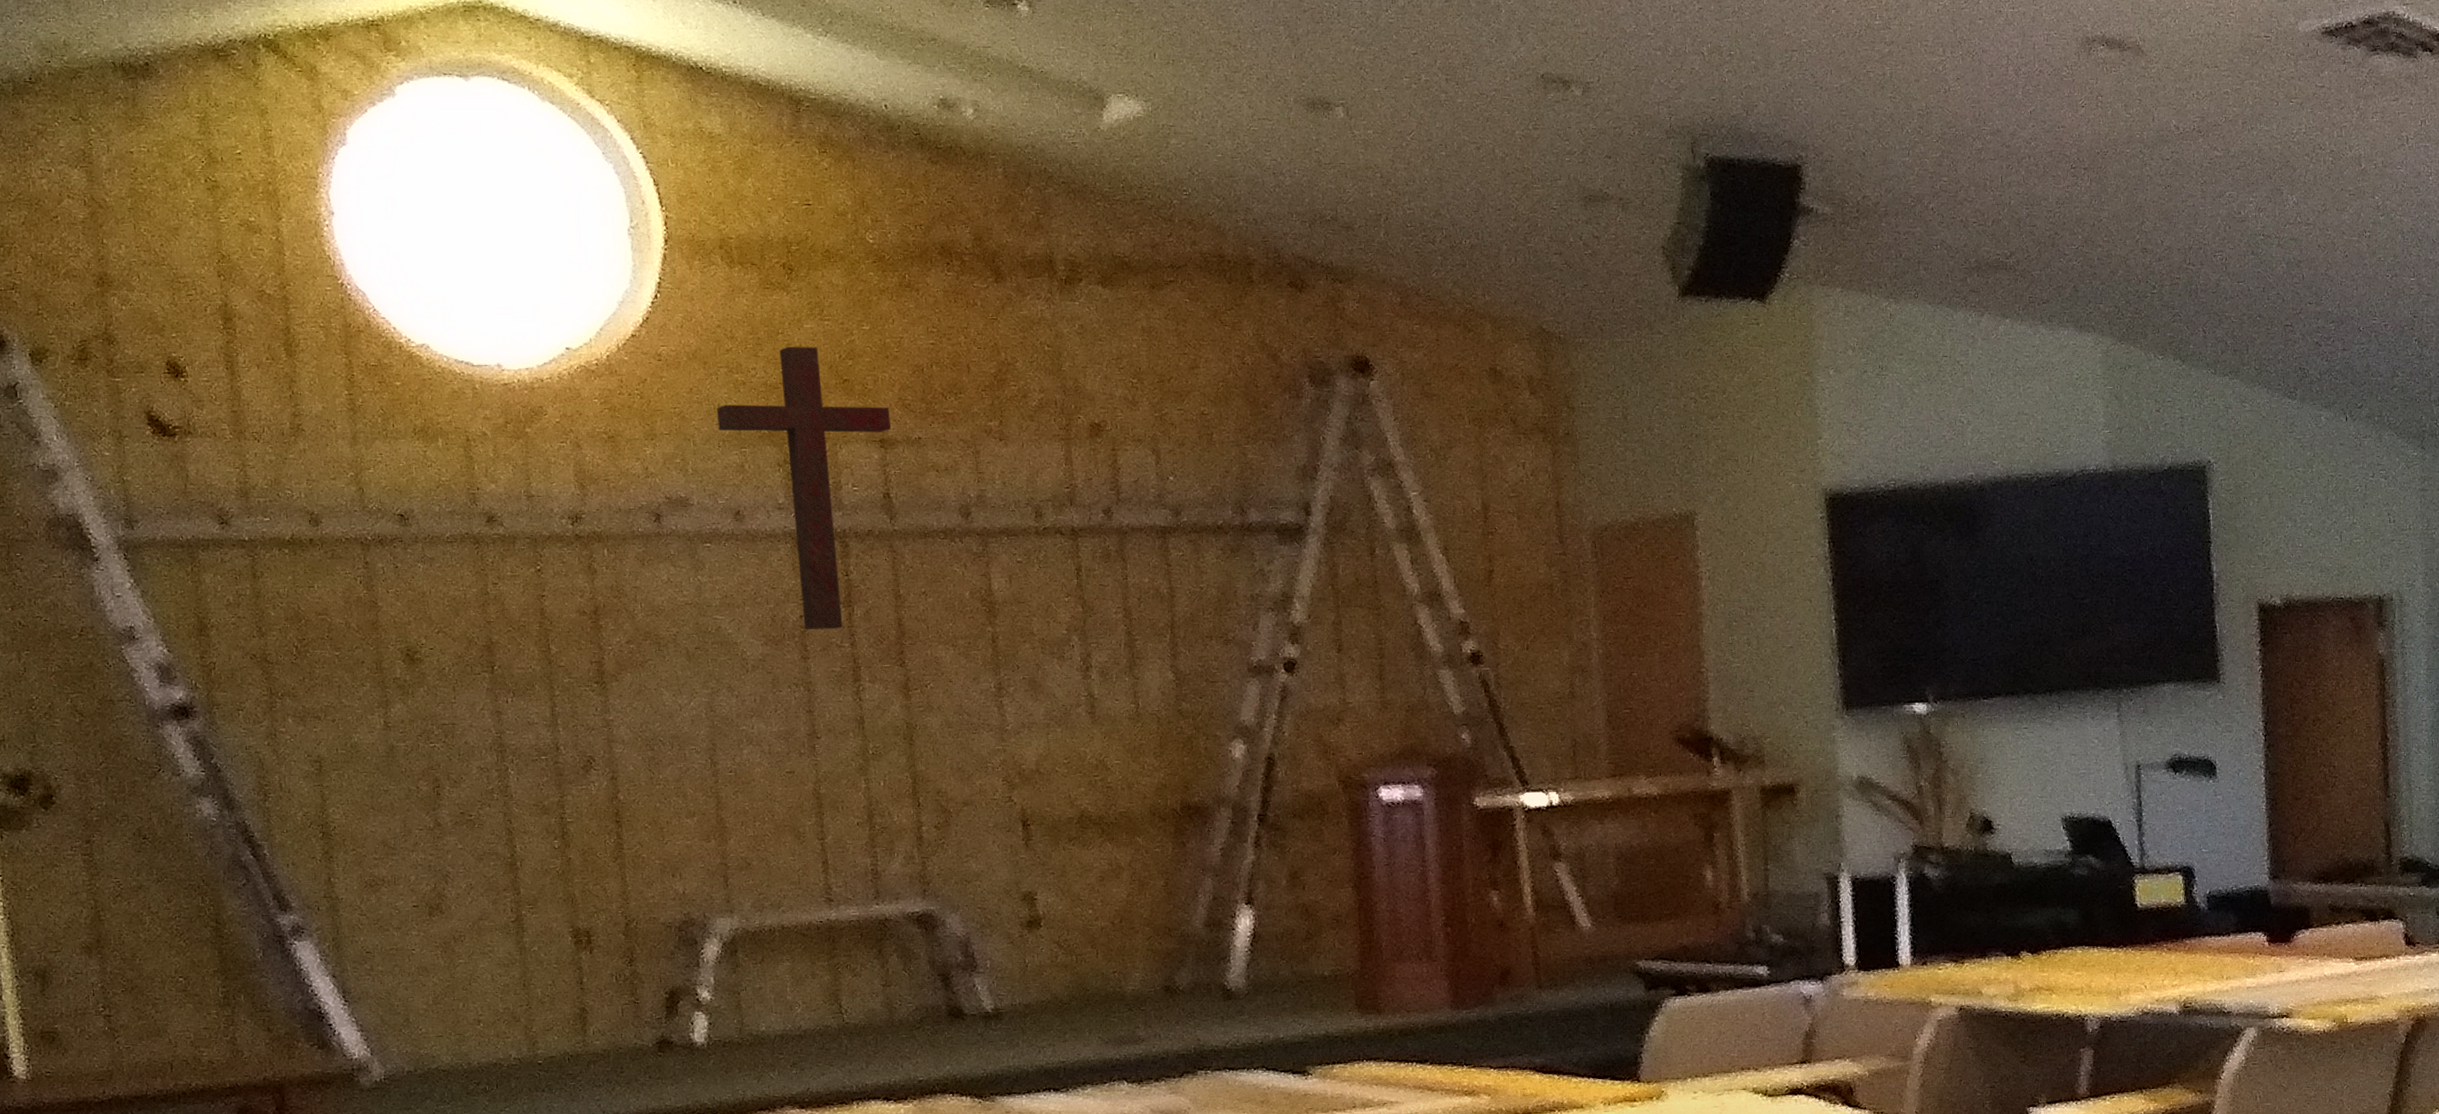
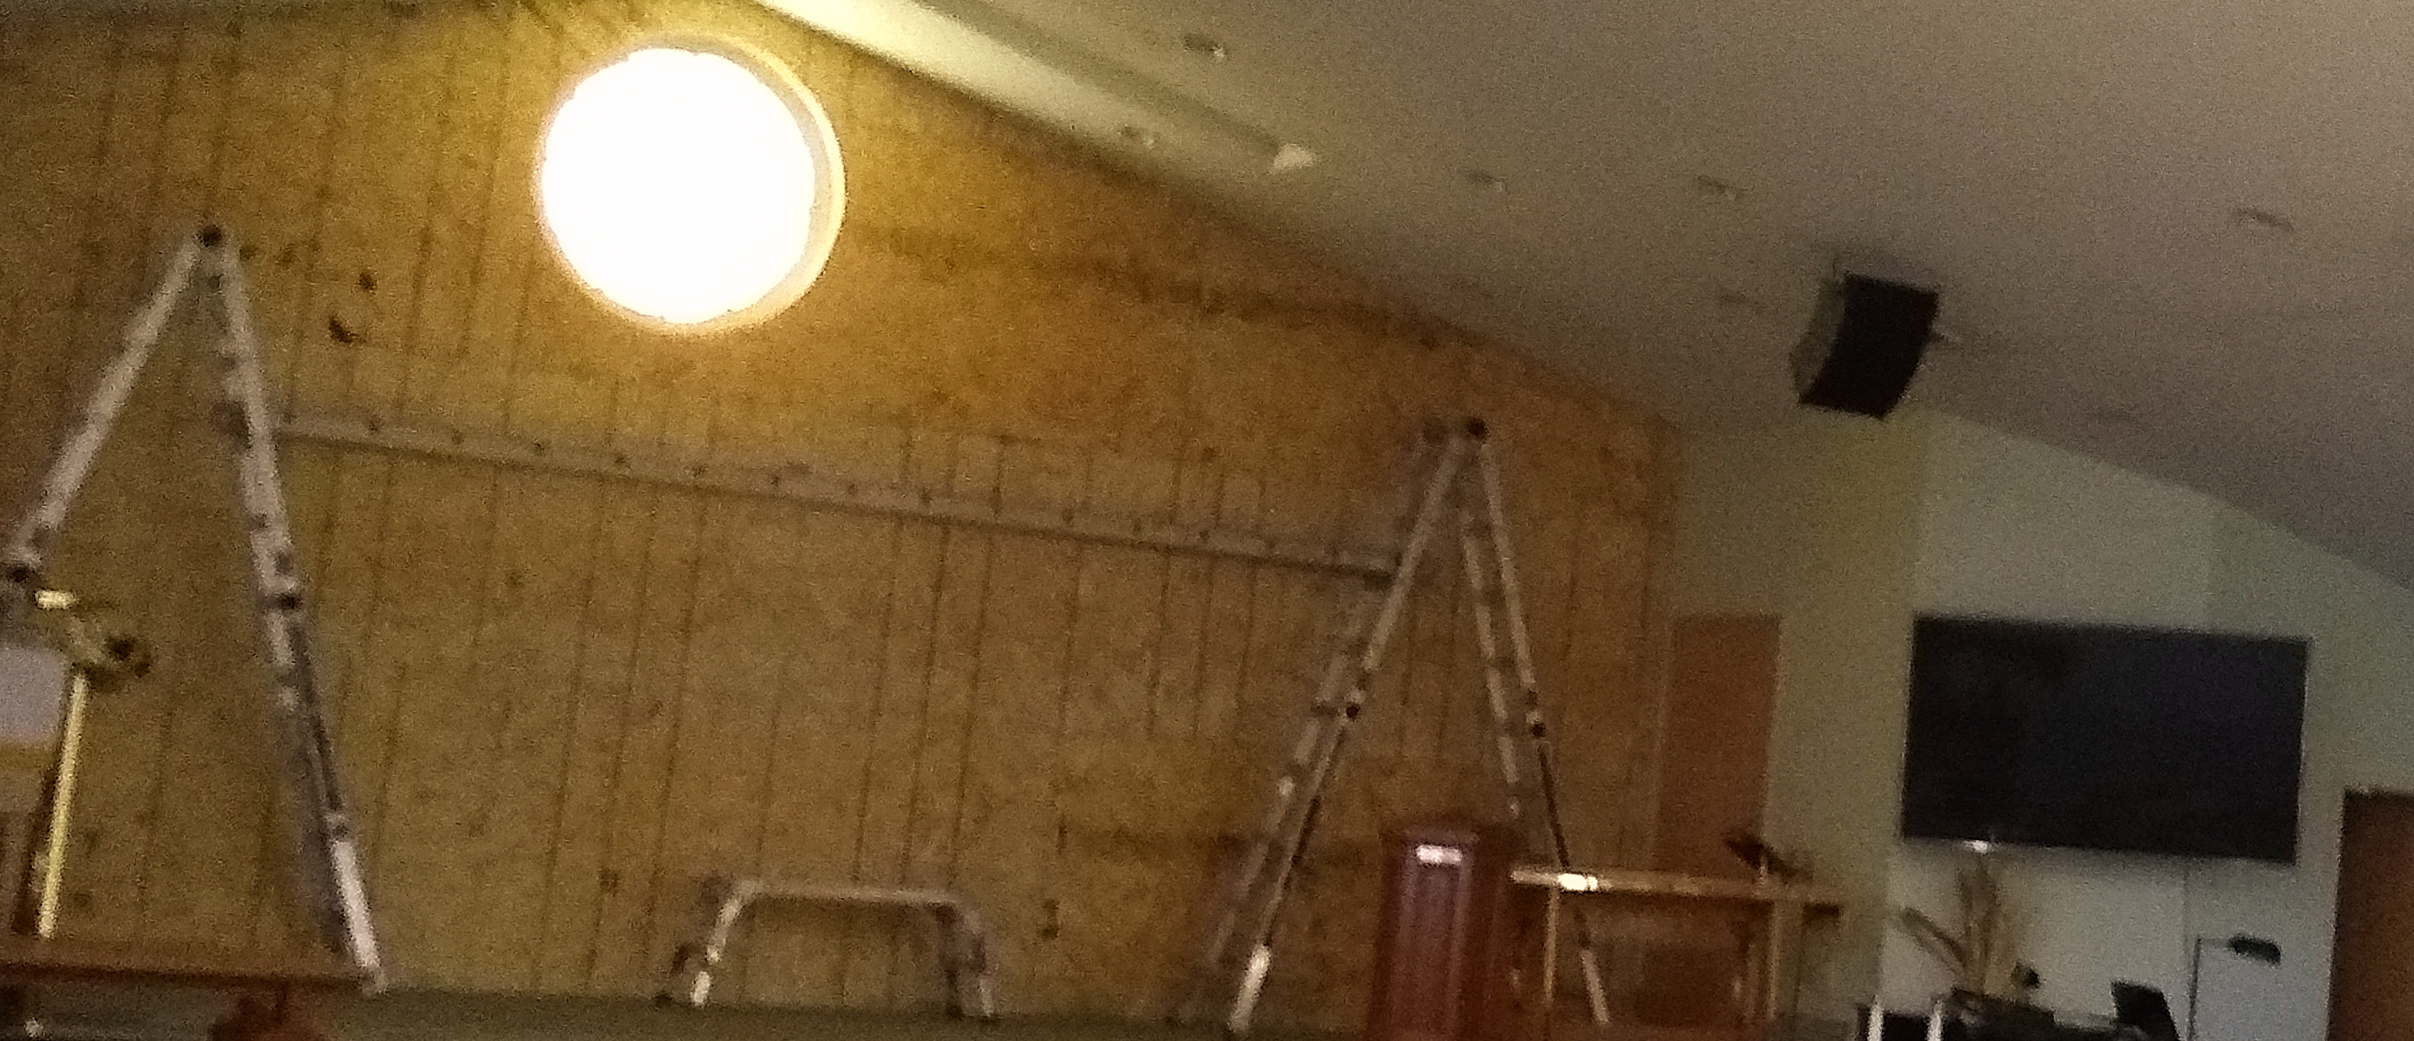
cross: present [716,346,891,630] -> none [852,335,1017,612]

